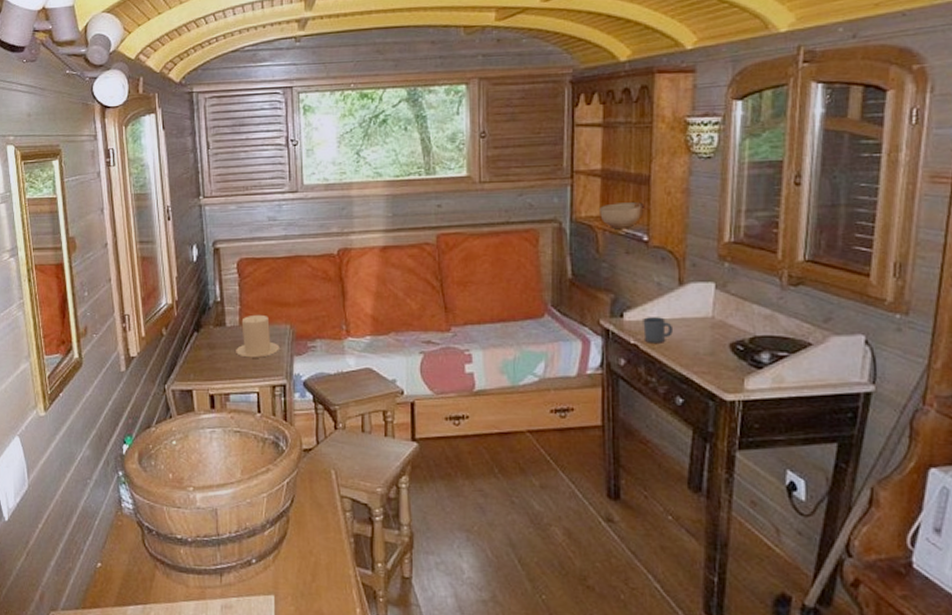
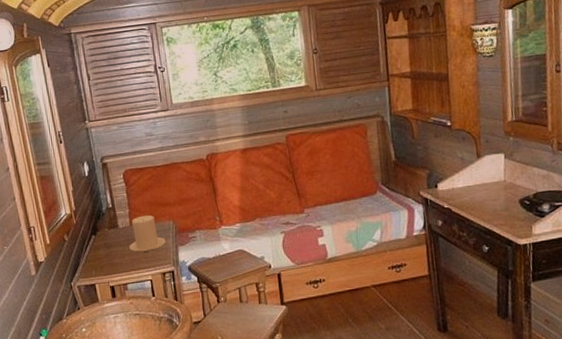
bowl: present [598,202,643,230] -> none [411,95,445,119]
mug: present [643,317,673,345] -> none [452,184,476,207]

